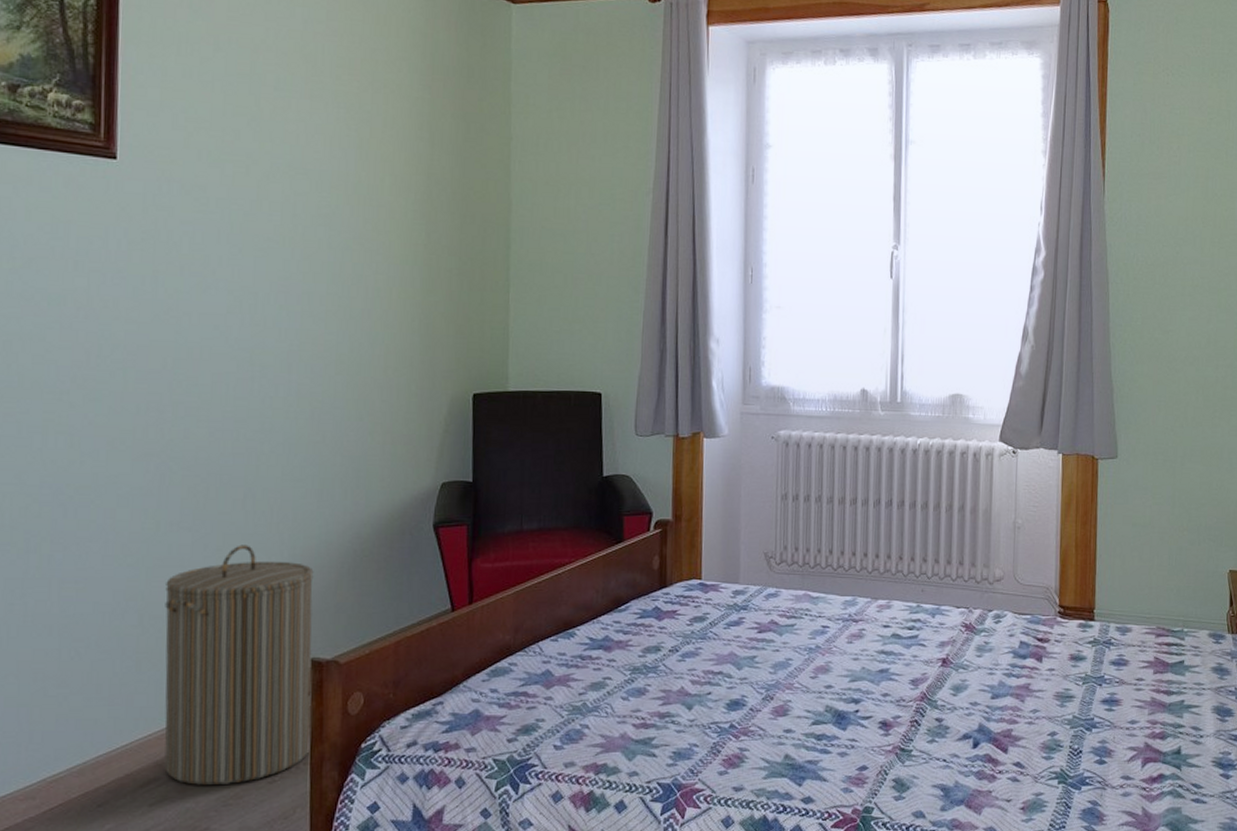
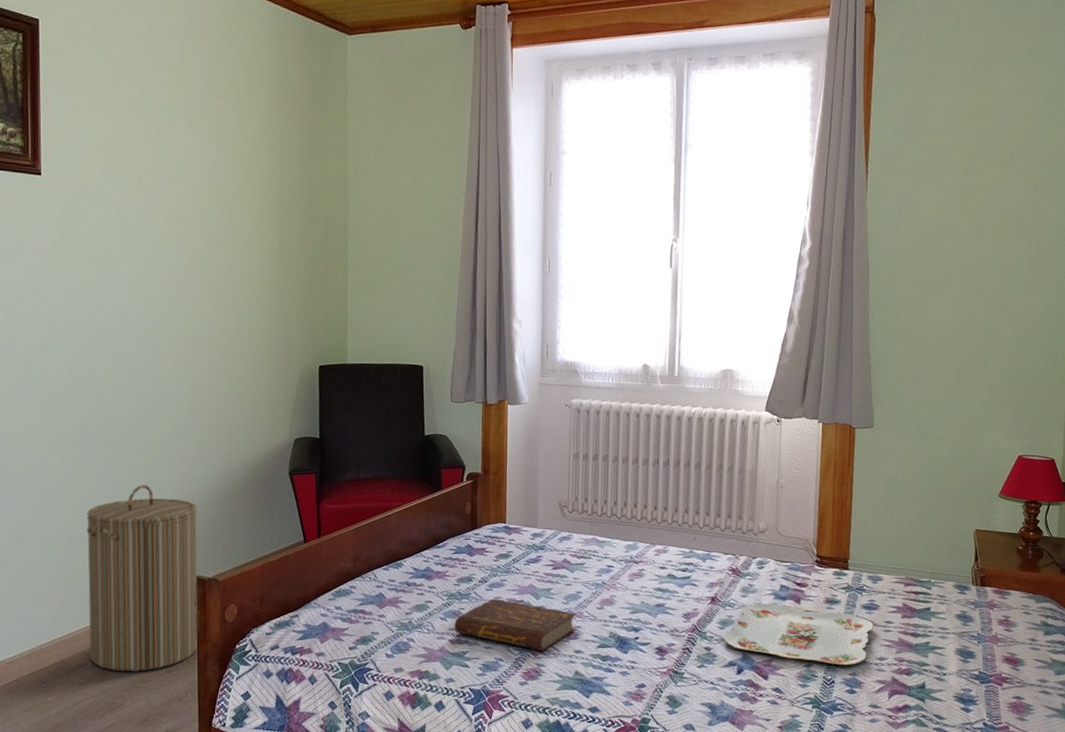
book: none [638,671,786,733] -> present [453,598,576,652]
serving tray: none [957,664,1123,732] -> present [723,603,874,666]

